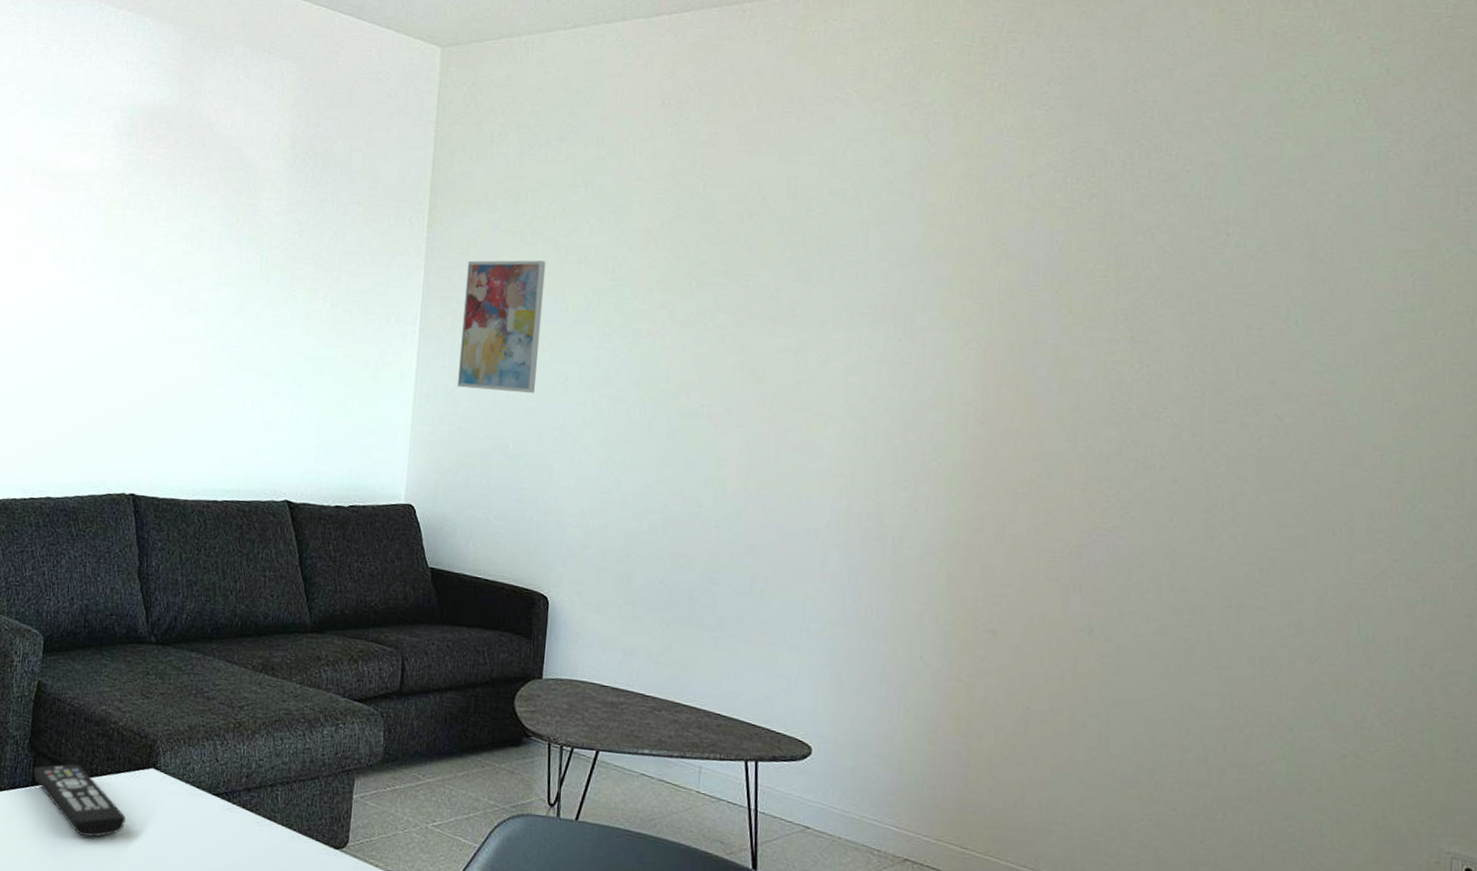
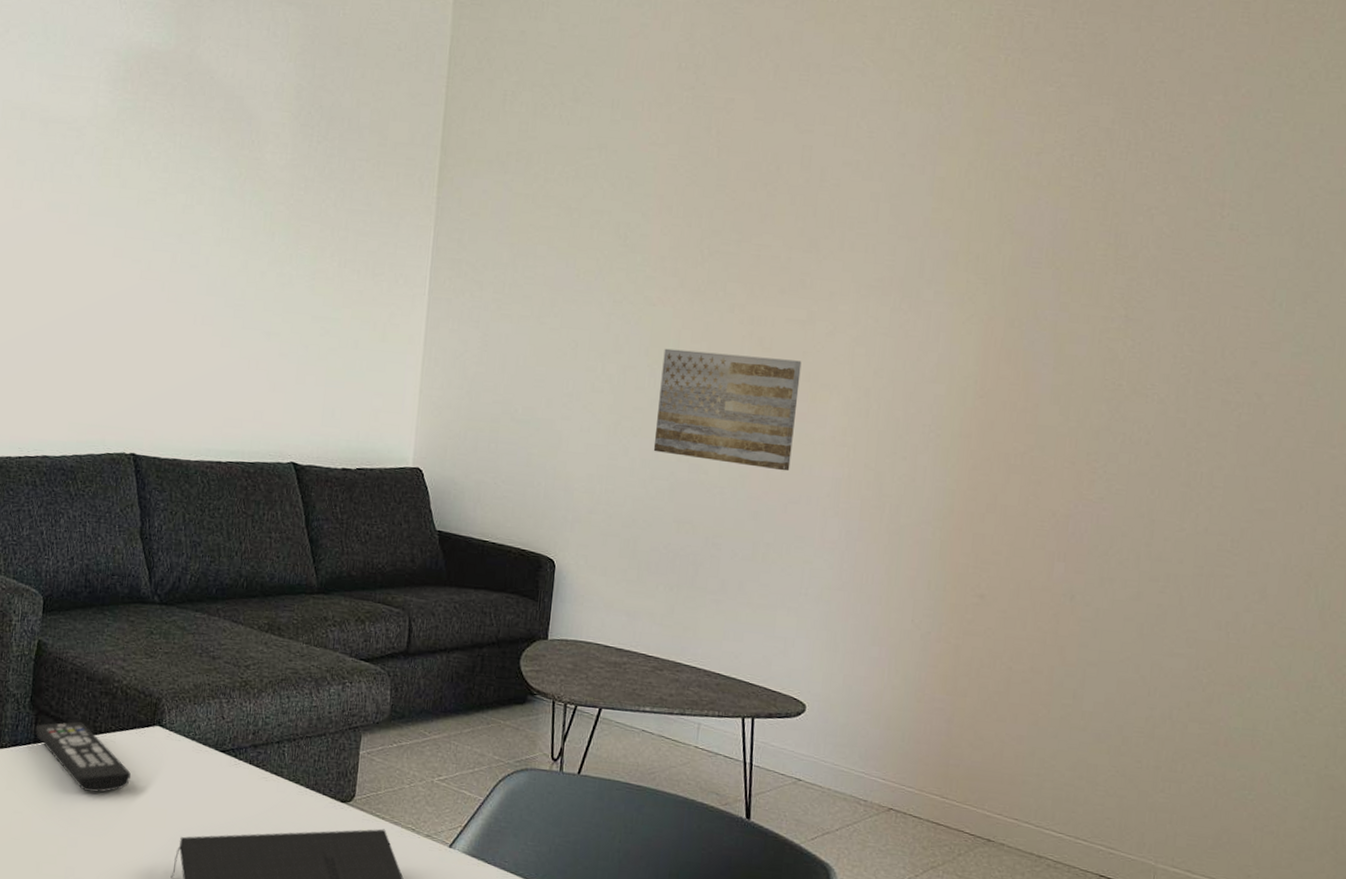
wall art: present [458,260,546,393] -> none [467,222,558,359]
wall art: none [646,380,795,503] -> present [653,348,802,471]

